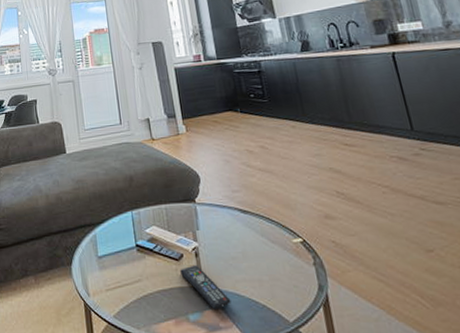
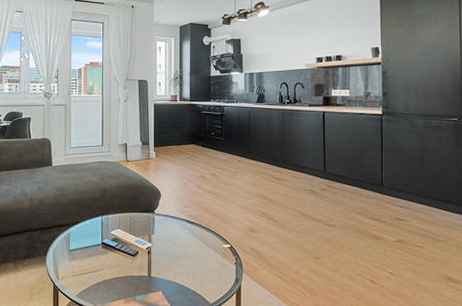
remote control: present [180,264,231,309] -> none [134,260,170,293]

